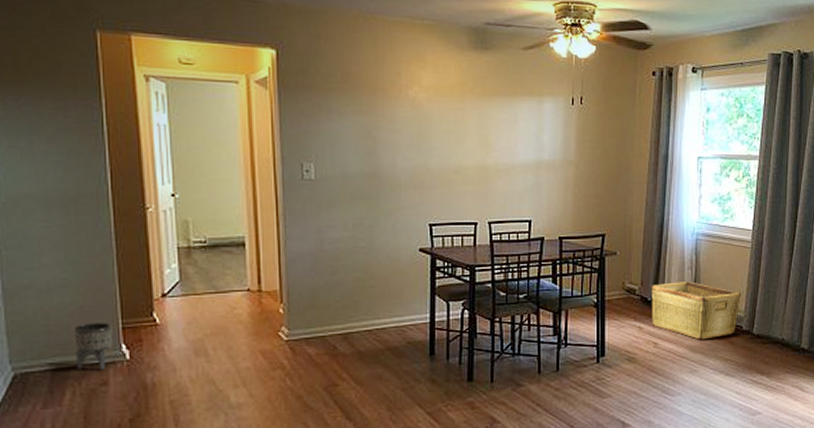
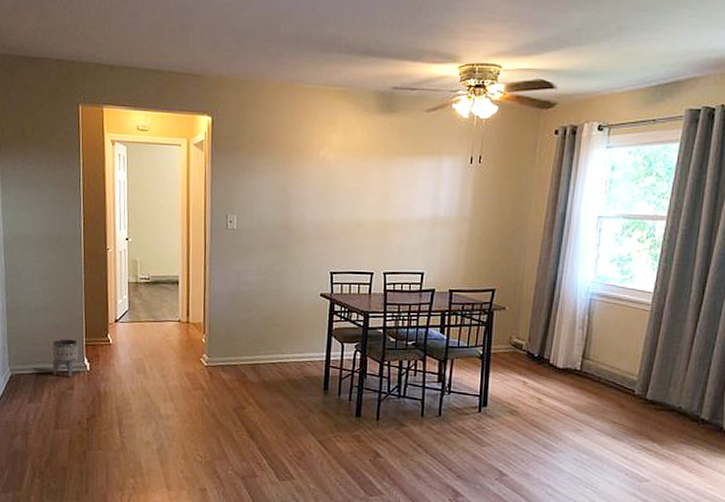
hamper: present [651,282,742,340] -> none [537,340,637,400]

